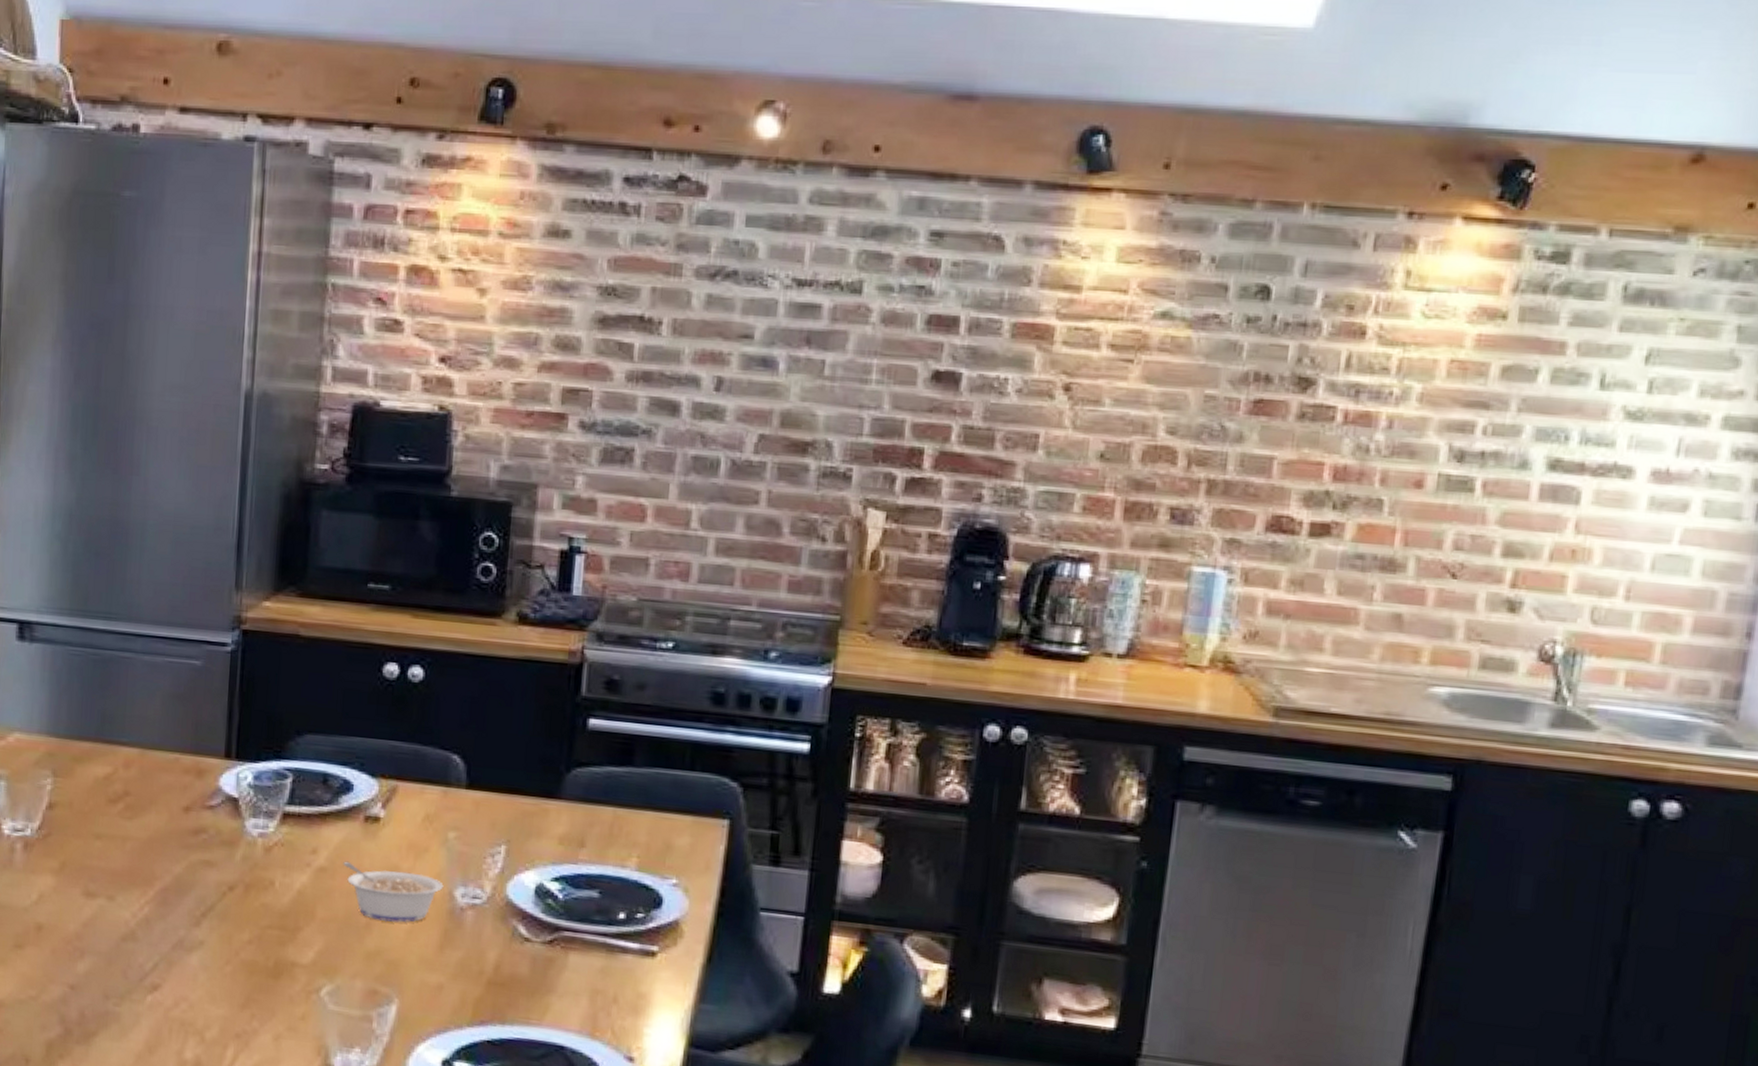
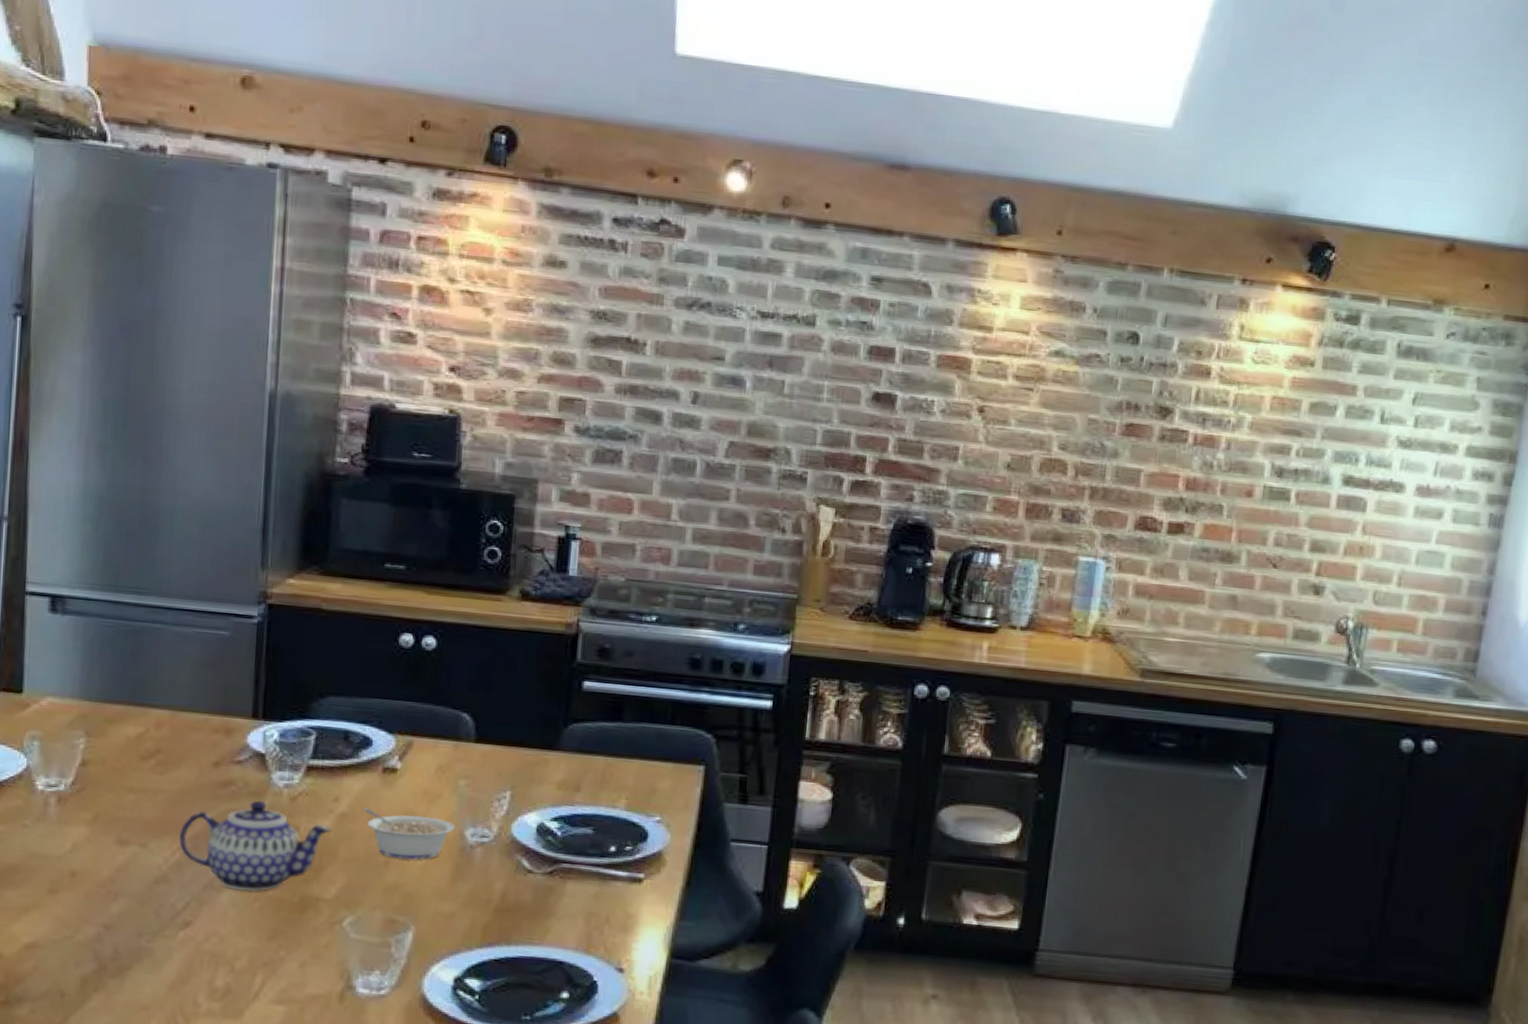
teapot: none [148,850,309,954] -> present [179,800,332,892]

